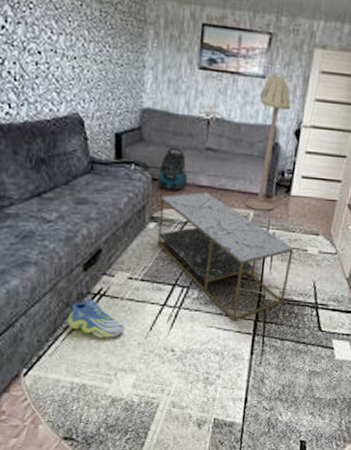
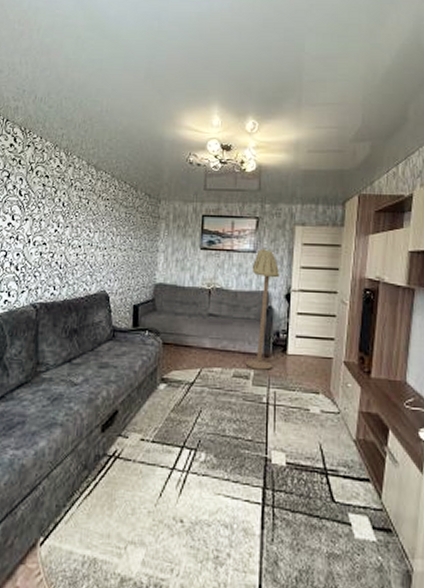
sneaker: present [68,299,124,338] -> none [84,461,136,505]
vacuum cleaner: present [157,146,187,191] -> none [167,314,193,354]
coffee table: present [158,192,294,321] -> none [167,354,295,488]

